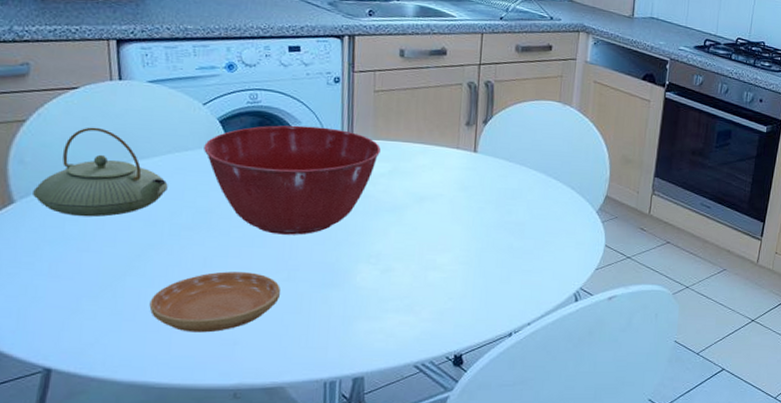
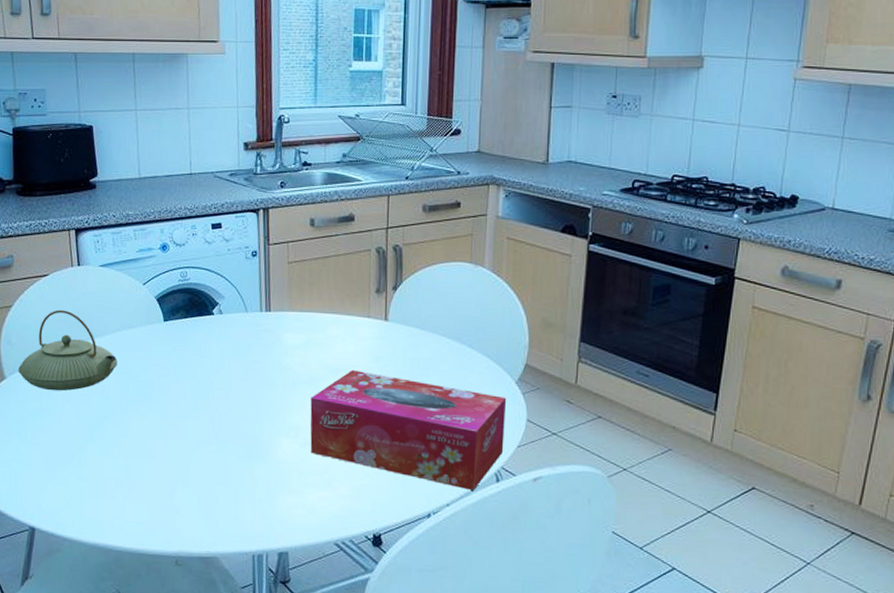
saucer: present [149,271,280,333] -> none [106,442,212,501]
mixing bowl: present [204,125,381,235] -> none [145,300,296,408]
tissue box: none [391,198,588,311] -> present [310,369,507,491]

